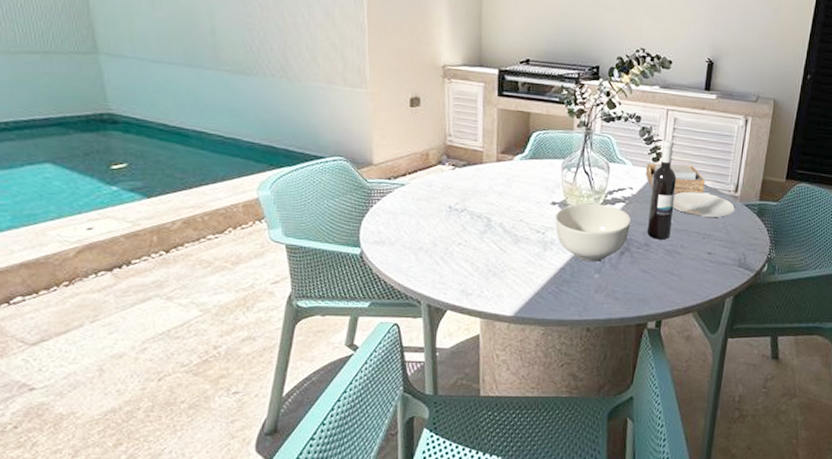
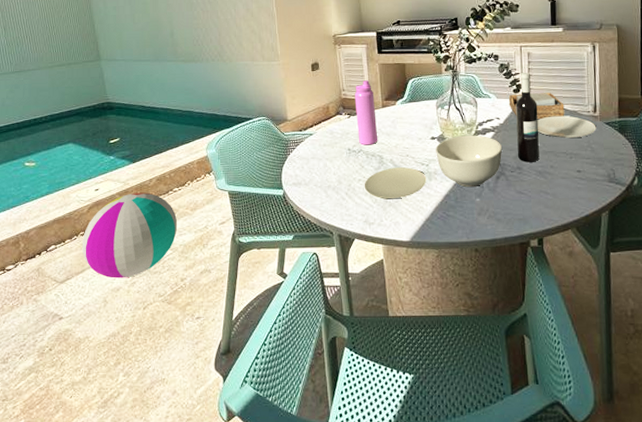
beach ball: none [65,237,211,343] -> present [82,192,177,279]
water bottle: none [462,126,488,205] -> present [354,80,378,146]
plate: none [464,233,541,269] -> present [364,167,427,199]

